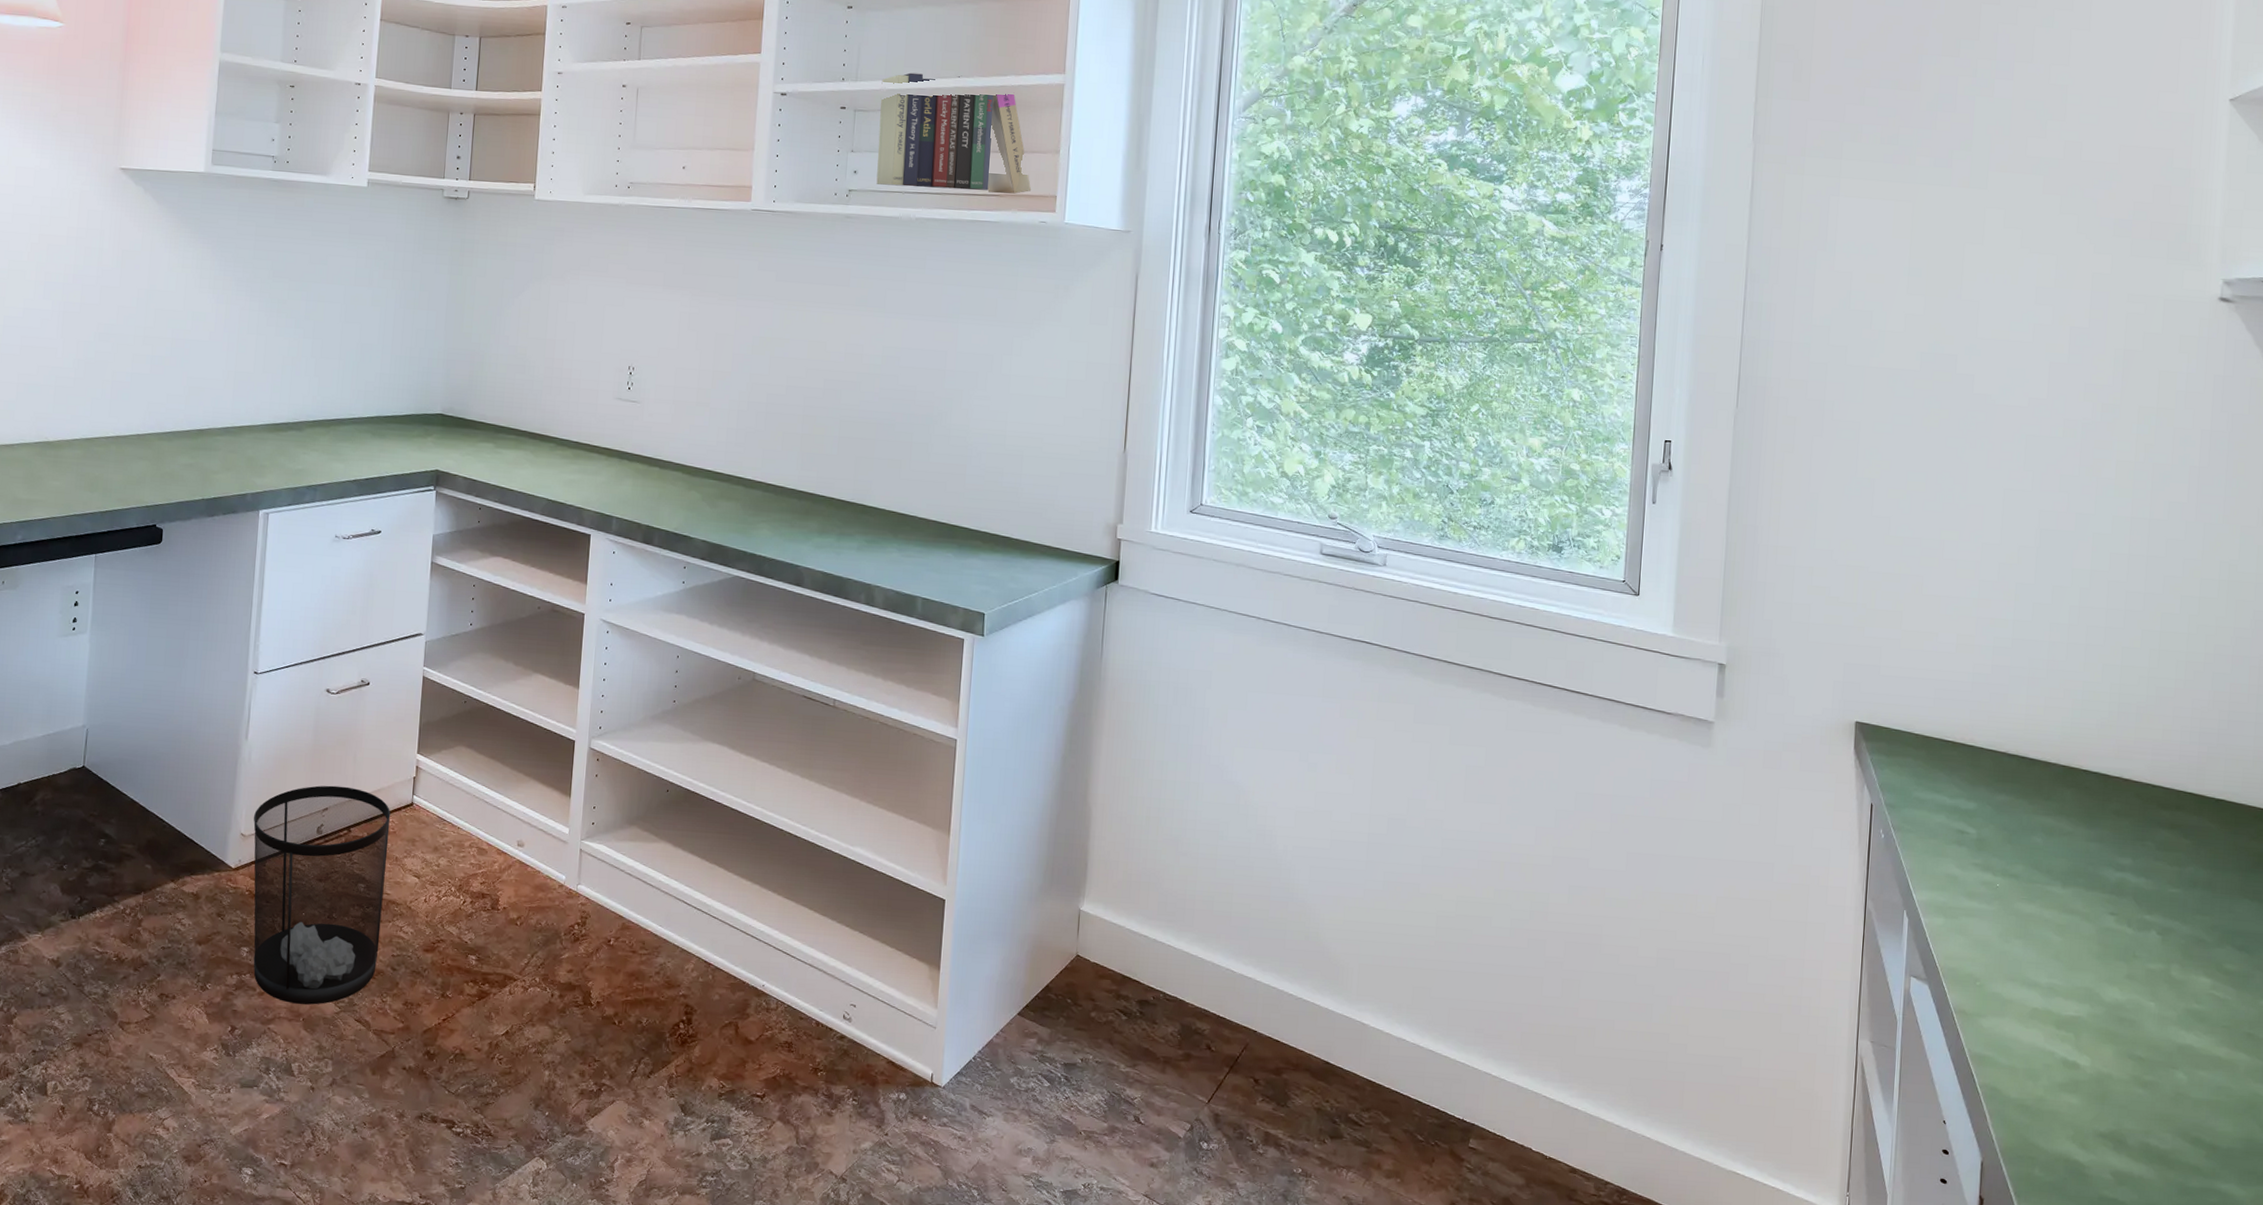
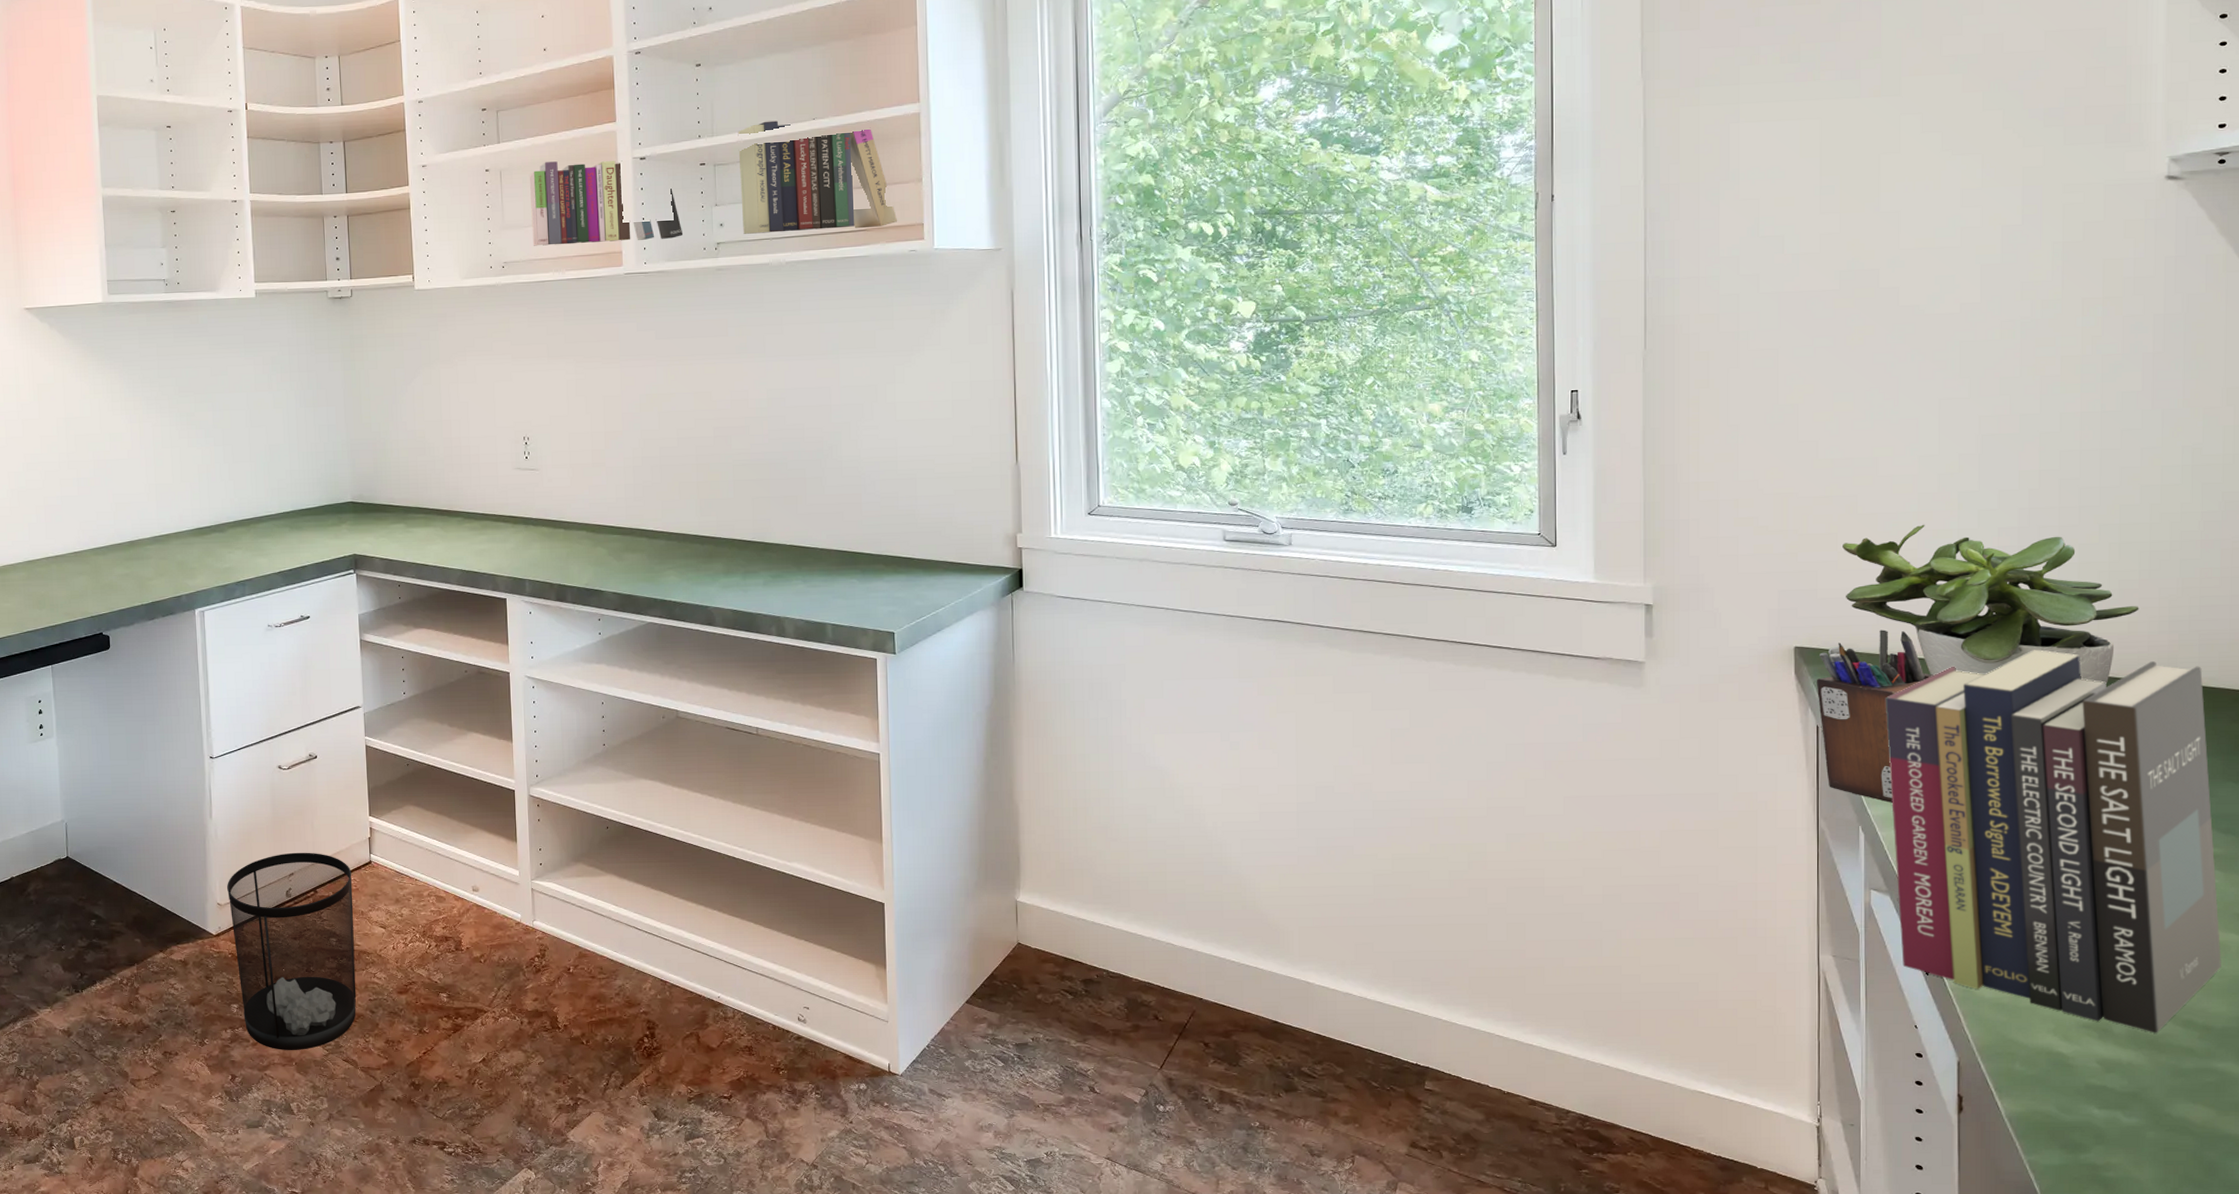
books: none [662,85,816,180] -> present [530,160,684,246]
desk organizer: none [1873,713,1984,889] -> present [1816,629,1935,803]
potted plant: none [1905,611,2174,790] -> present [1843,524,2139,685]
books: none [1935,748,2230,1149] -> present [1885,650,2221,1033]

